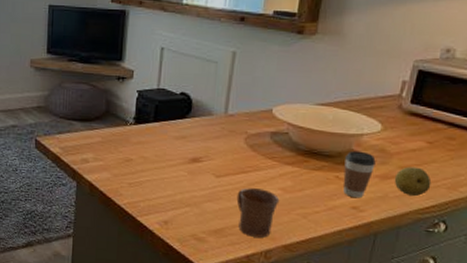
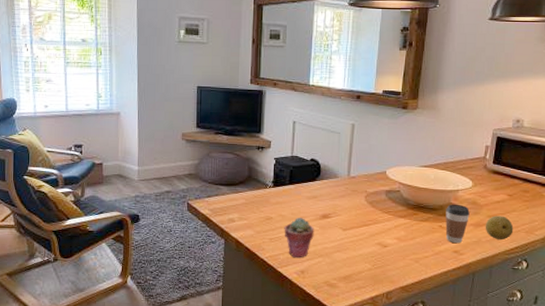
potted succulent: none [145,160,182,207] -> present [284,218,314,258]
mug: present [236,188,280,238] -> none [361,238,396,281]

